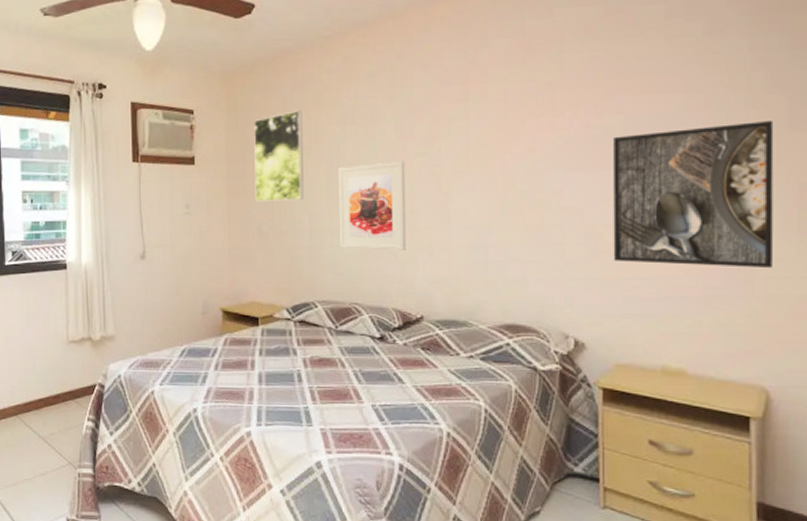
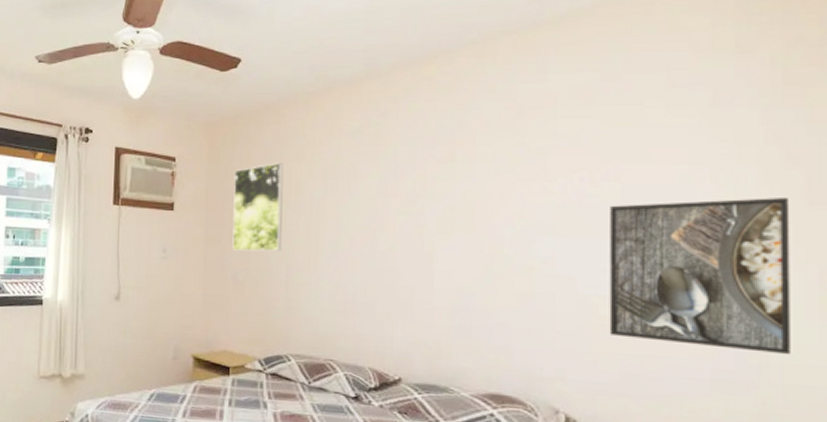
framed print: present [338,161,406,250] -> none [316,218,387,309]

